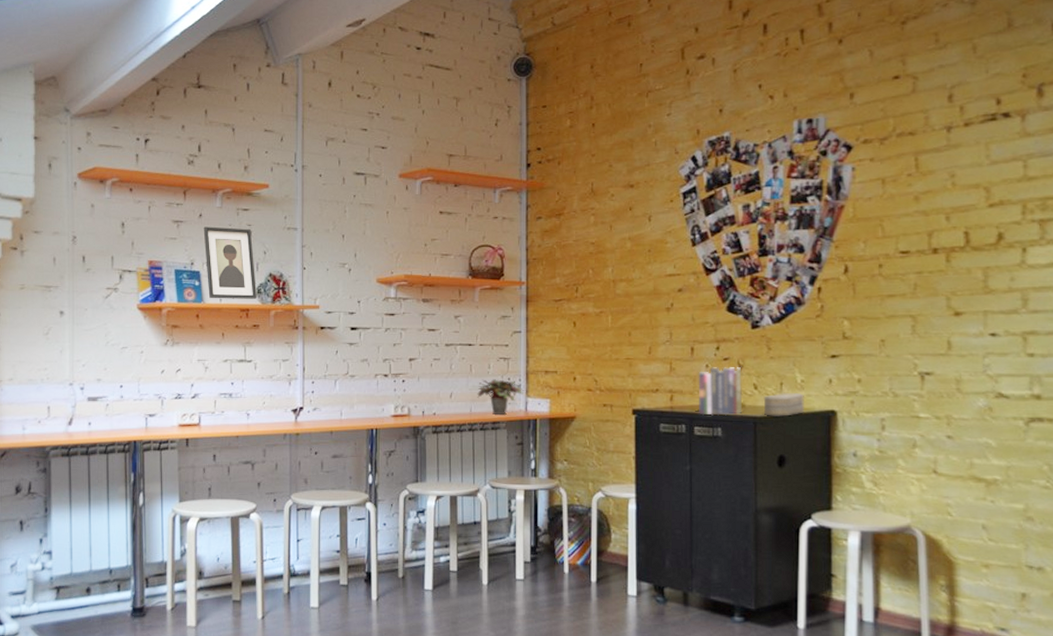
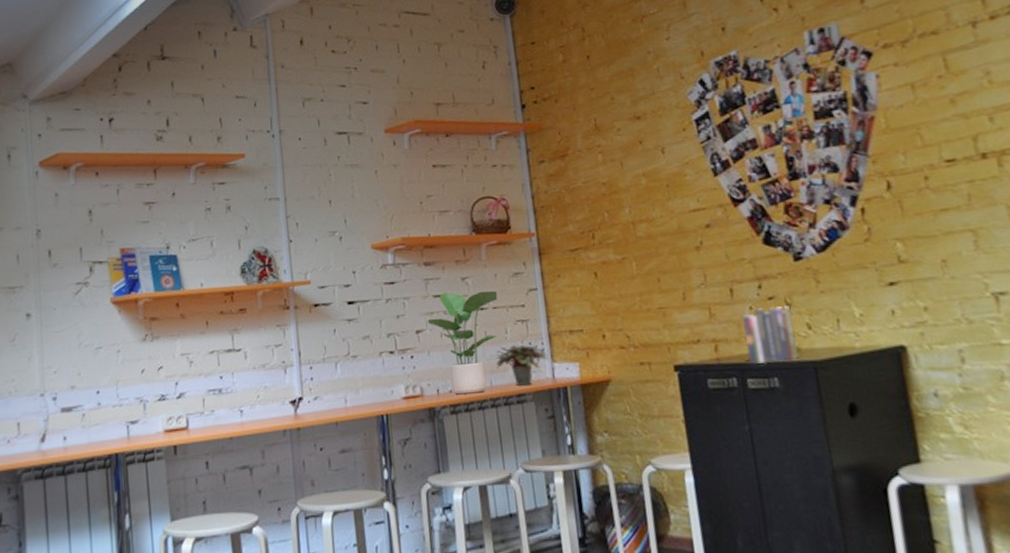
picture frame: present [203,226,258,299] -> none [177,203,242,285]
potted plant: none [420,327,485,418] -> present [427,291,498,395]
decorative box: present [763,392,805,416] -> none [820,329,870,359]

